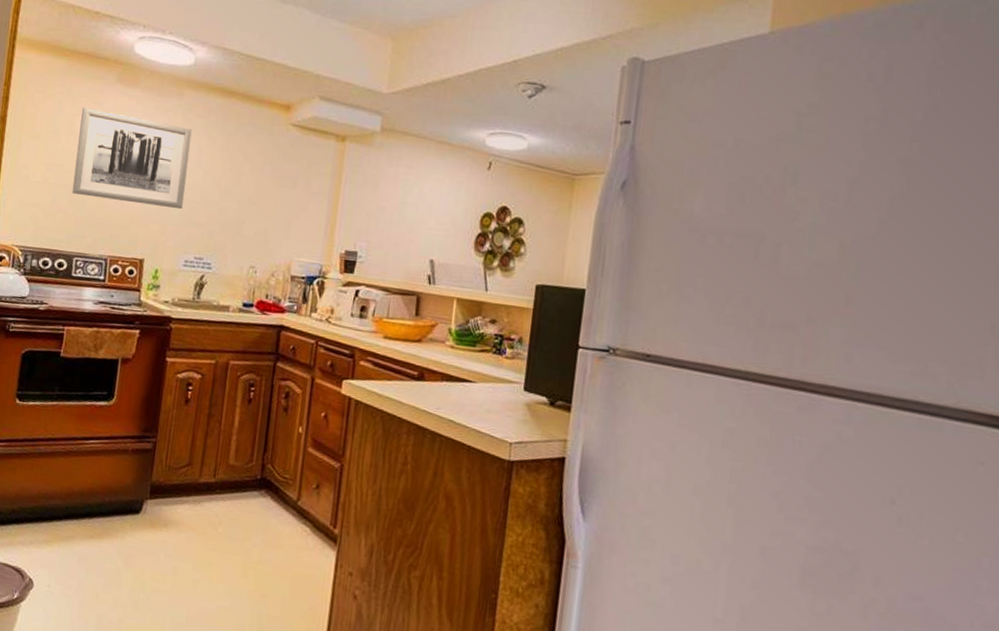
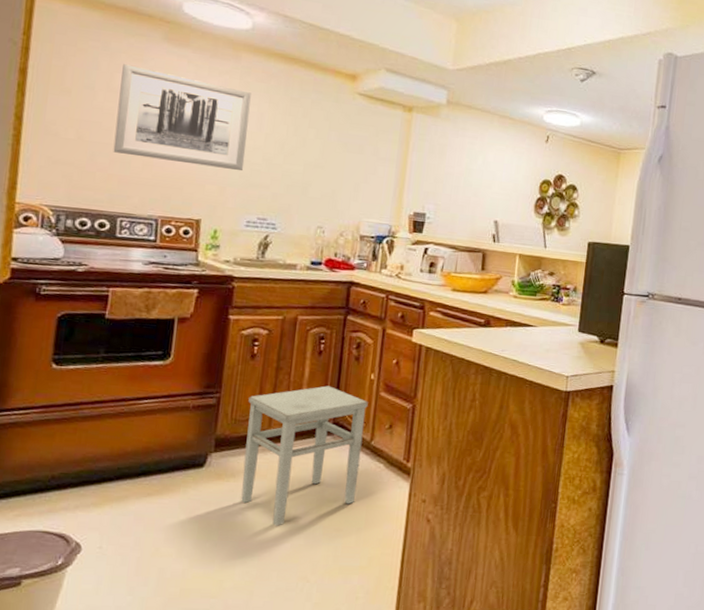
stool: none [172,436,296,584] -> present [241,385,368,526]

